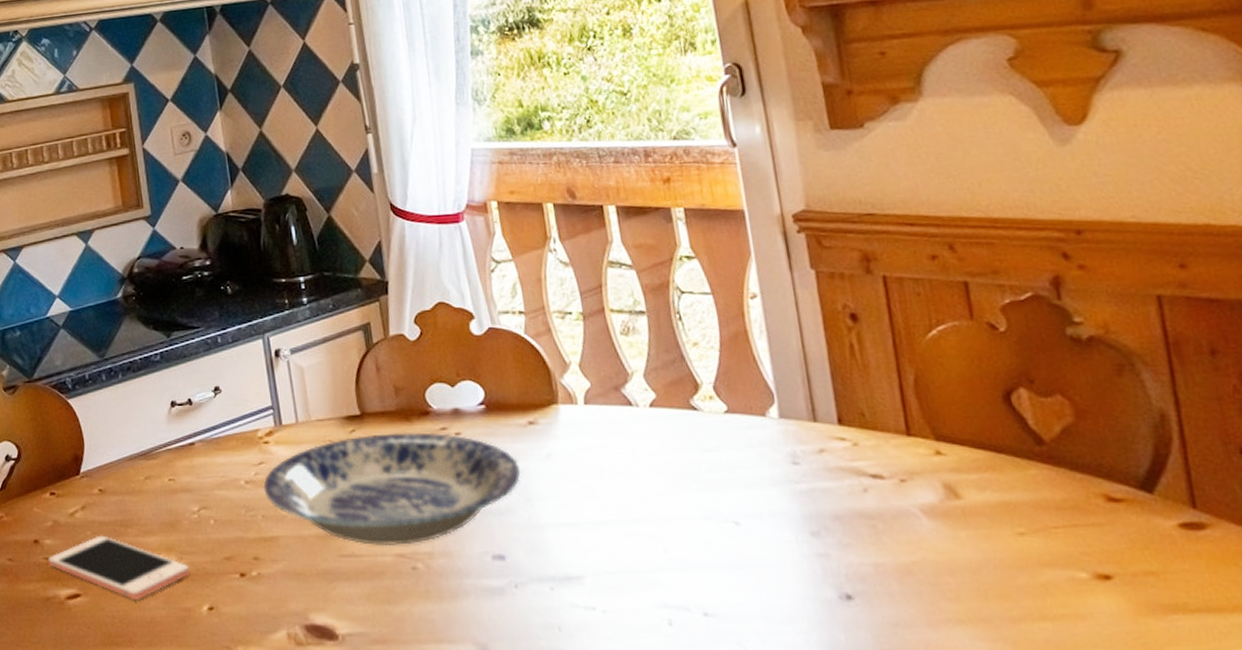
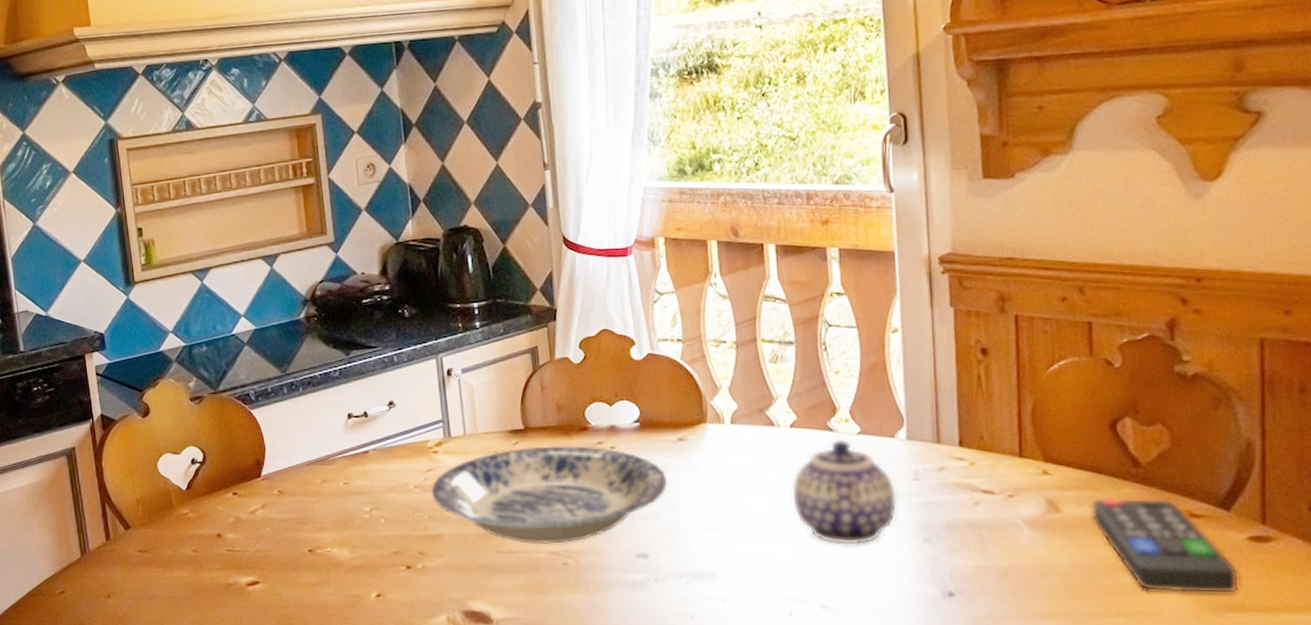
cell phone: present [48,535,189,601] -> none [230,531,360,588]
teapot: none [657,419,778,542] -> present [791,439,898,546]
remote control: none [993,479,1178,593] -> present [1090,496,1239,595]

